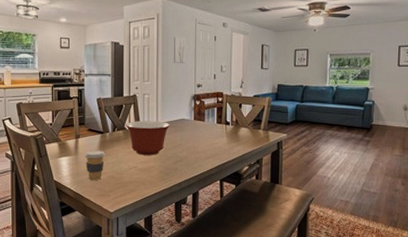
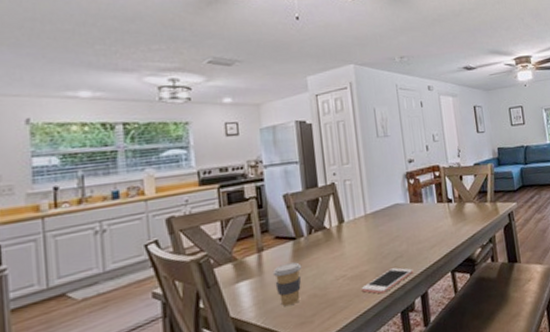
mixing bowl: present [125,121,171,155] -> none [324,210,383,259]
cell phone: none [147,169,189,186] -> present [361,267,414,294]

